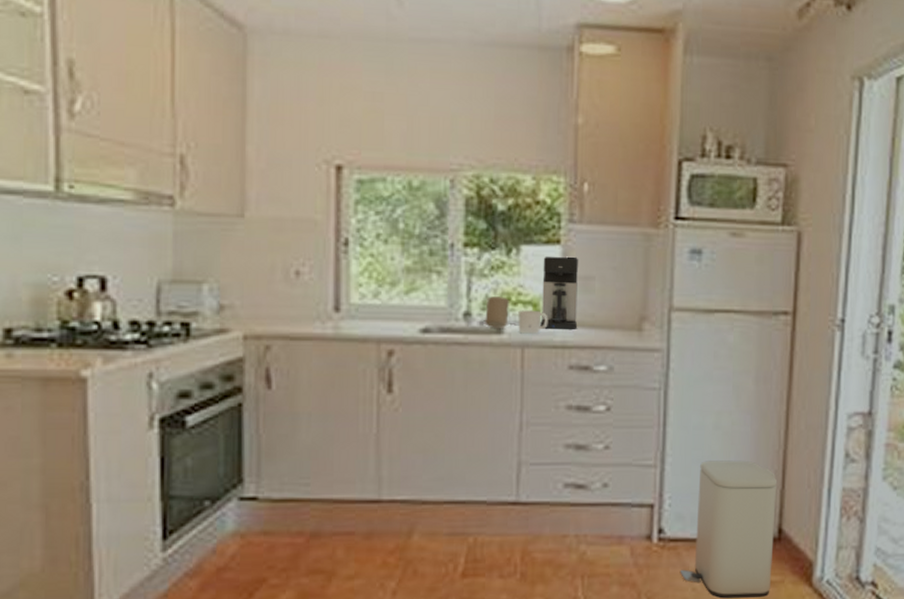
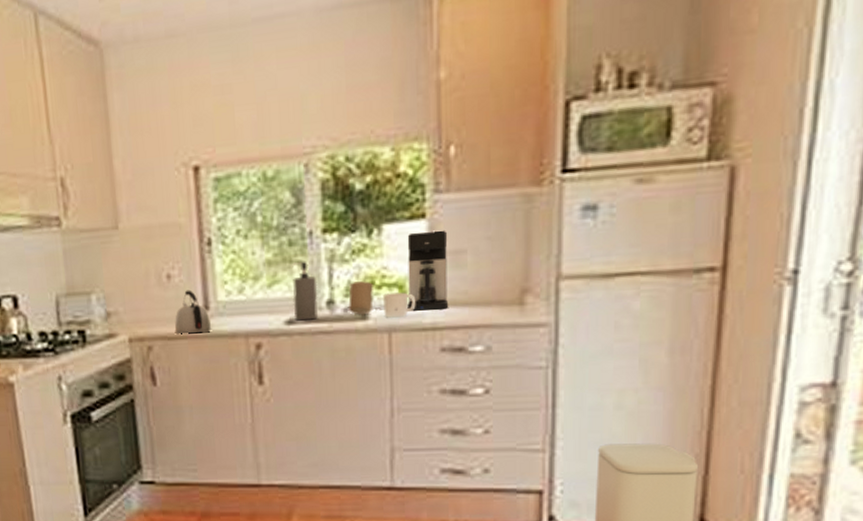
kettle: none [298,289,341,337] -> present [174,290,212,335]
soap dispenser: none [429,271,456,330] -> present [290,261,318,321]

